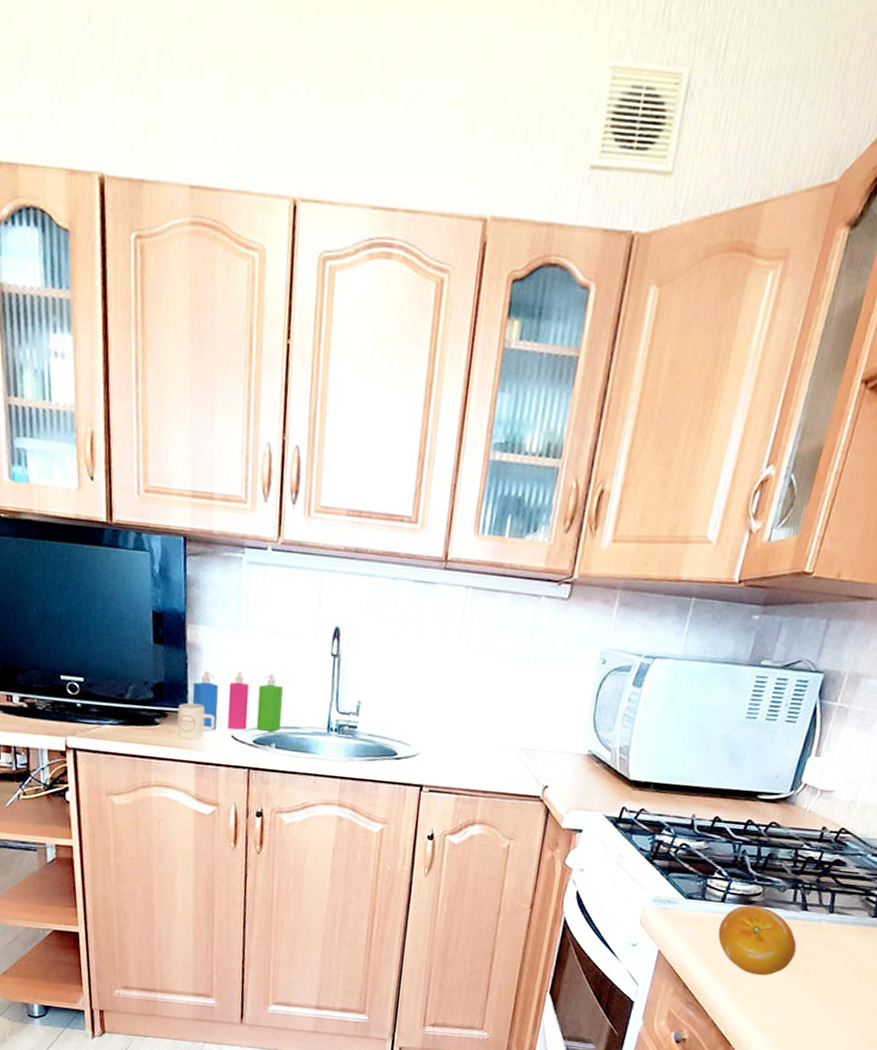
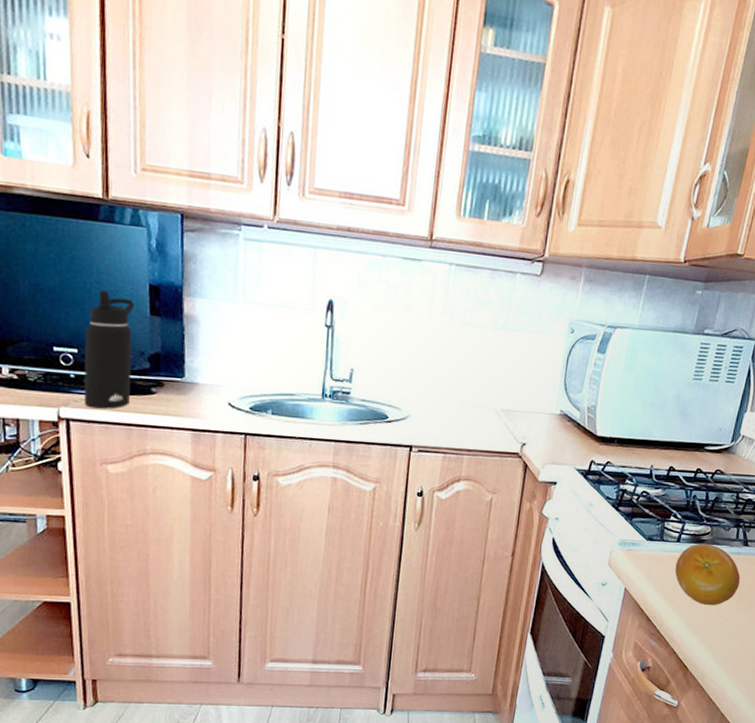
water bottle: none [89,616,138,740] -> present [83,289,134,410]
mug: present [177,702,216,740] -> none [174,372,213,408]
soap dispenser: present [192,671,283,732] -> none [189,342,279,400]

